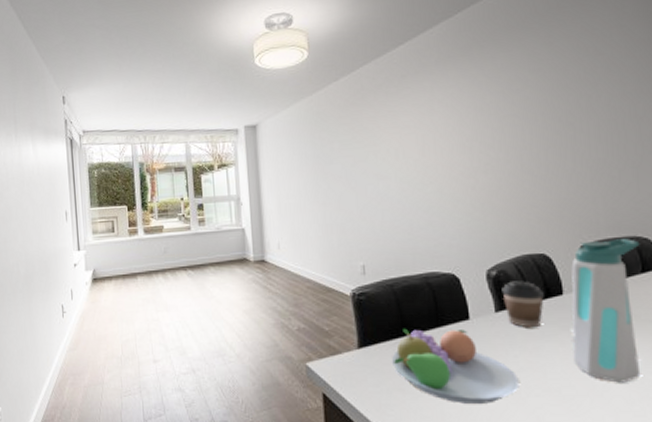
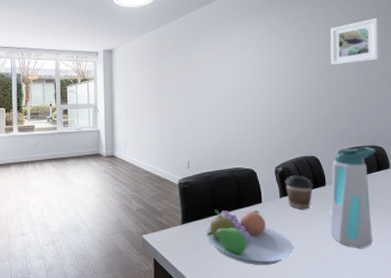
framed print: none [559,54,638,127] -> present [330,17,379,66]

